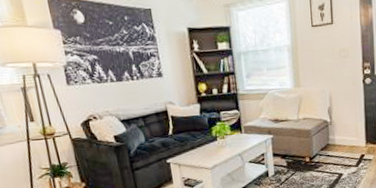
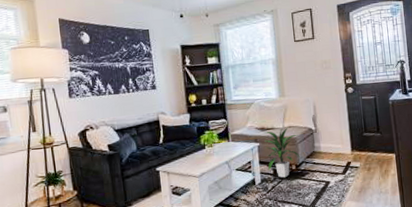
indoor plant: none [278,118,314,170] -> present [265,127,300,178]

